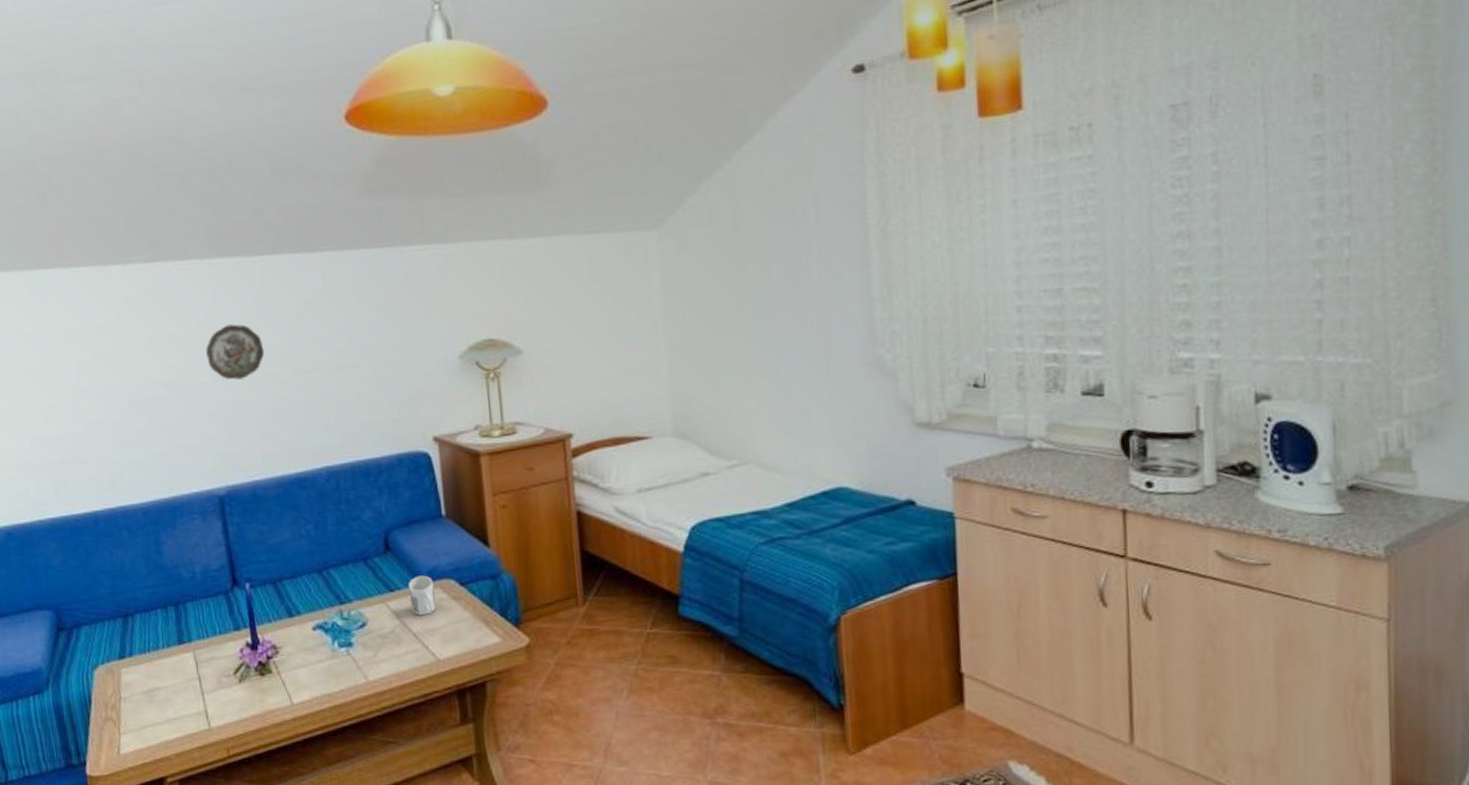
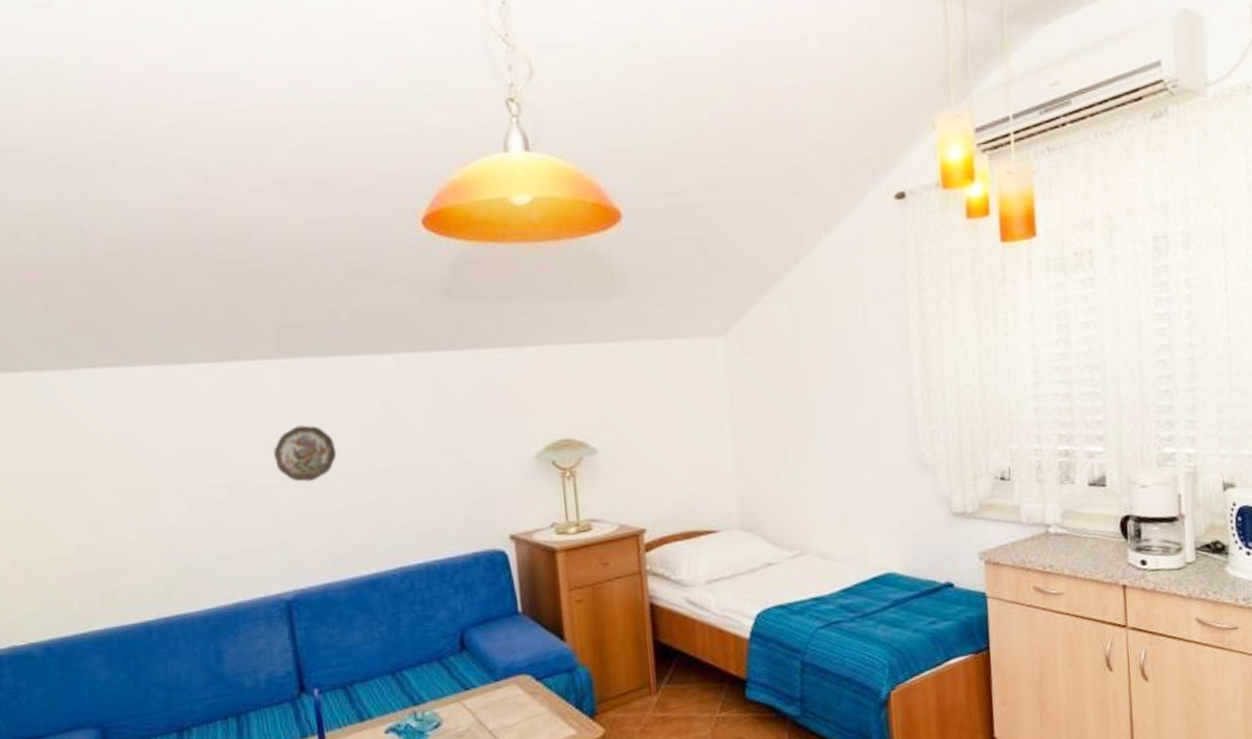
mug: present [408,575,436,615] -> none [484,672,512,712]

